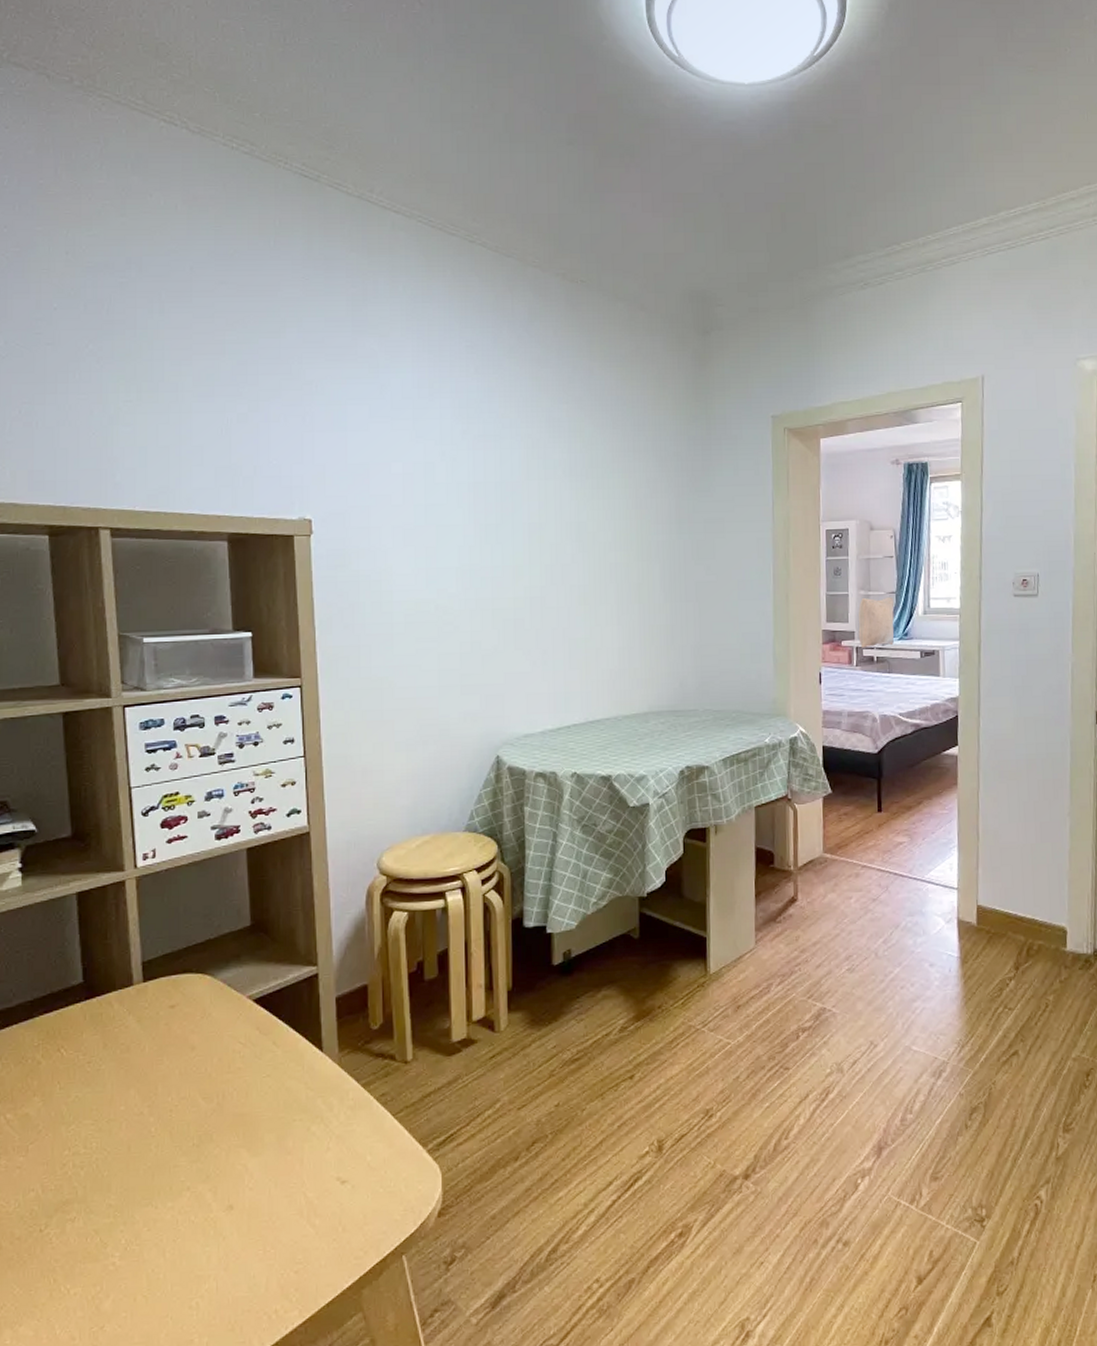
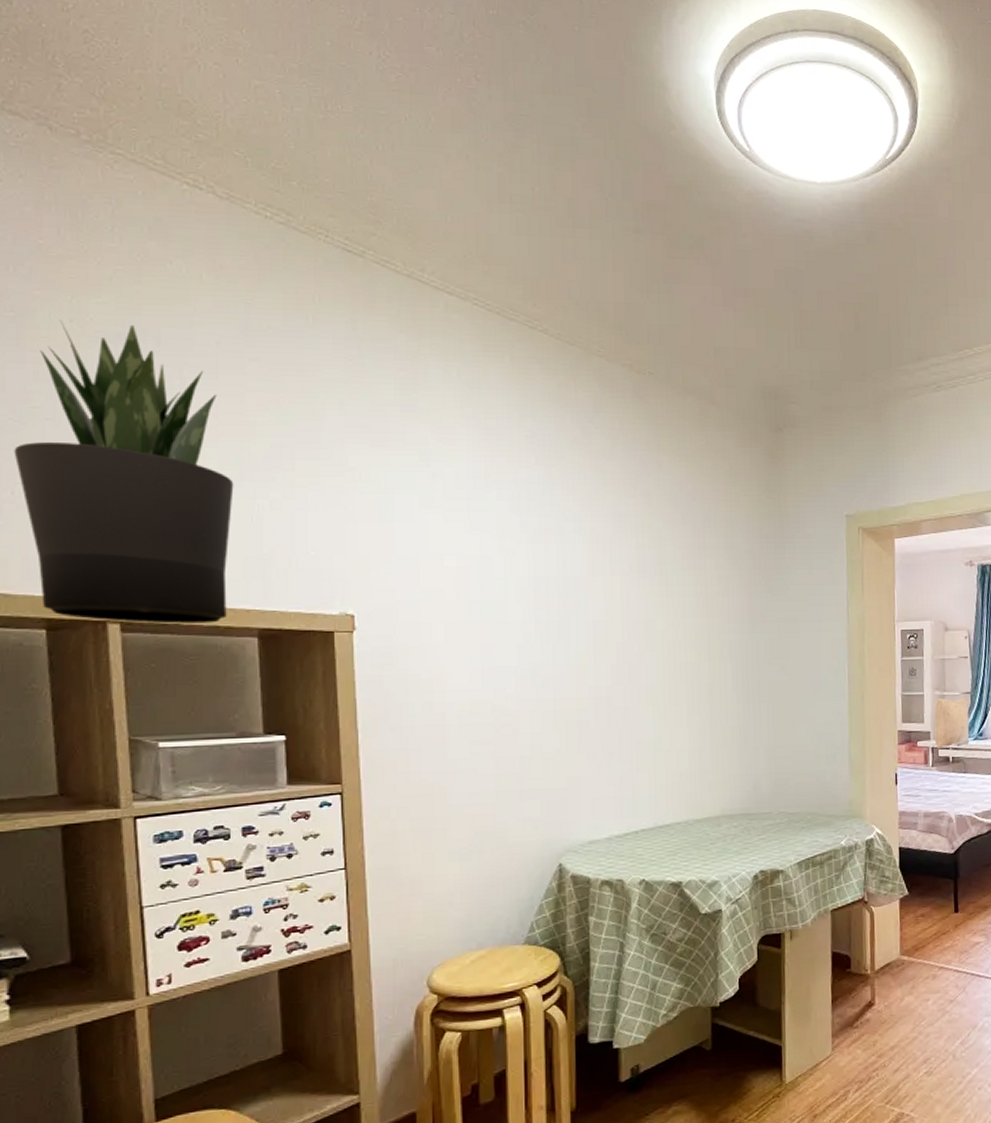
planter: none [20,253,206,529] -> present [14,320,234,624]

